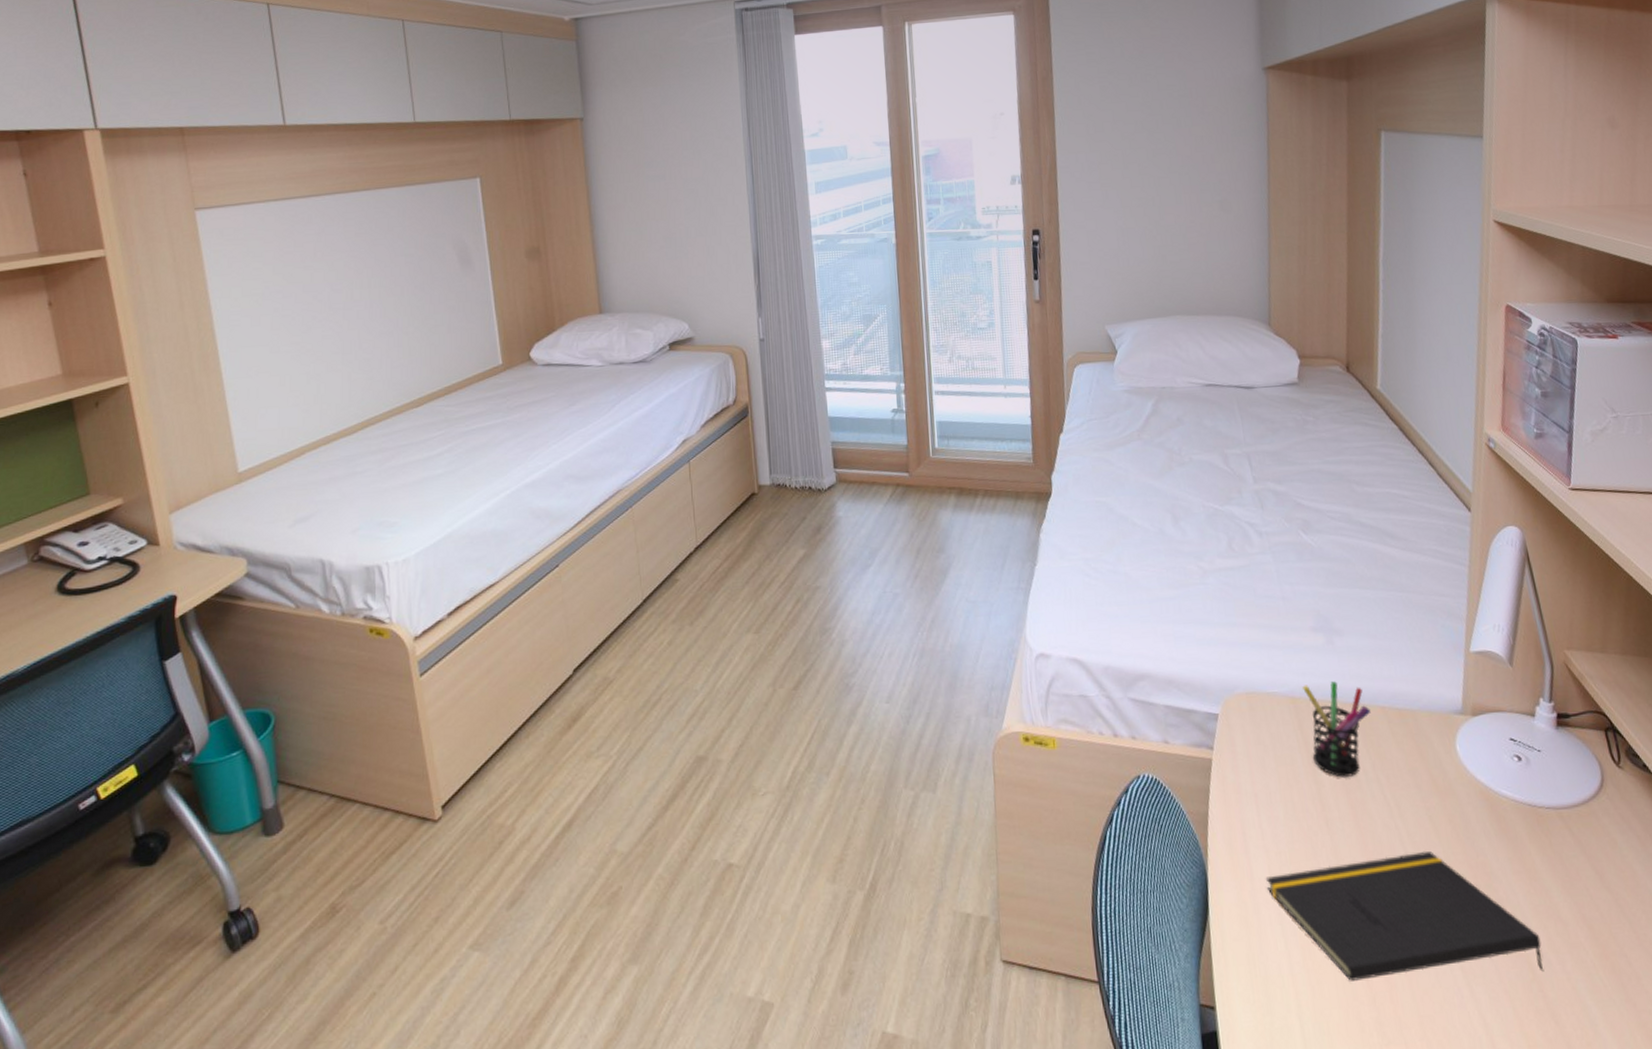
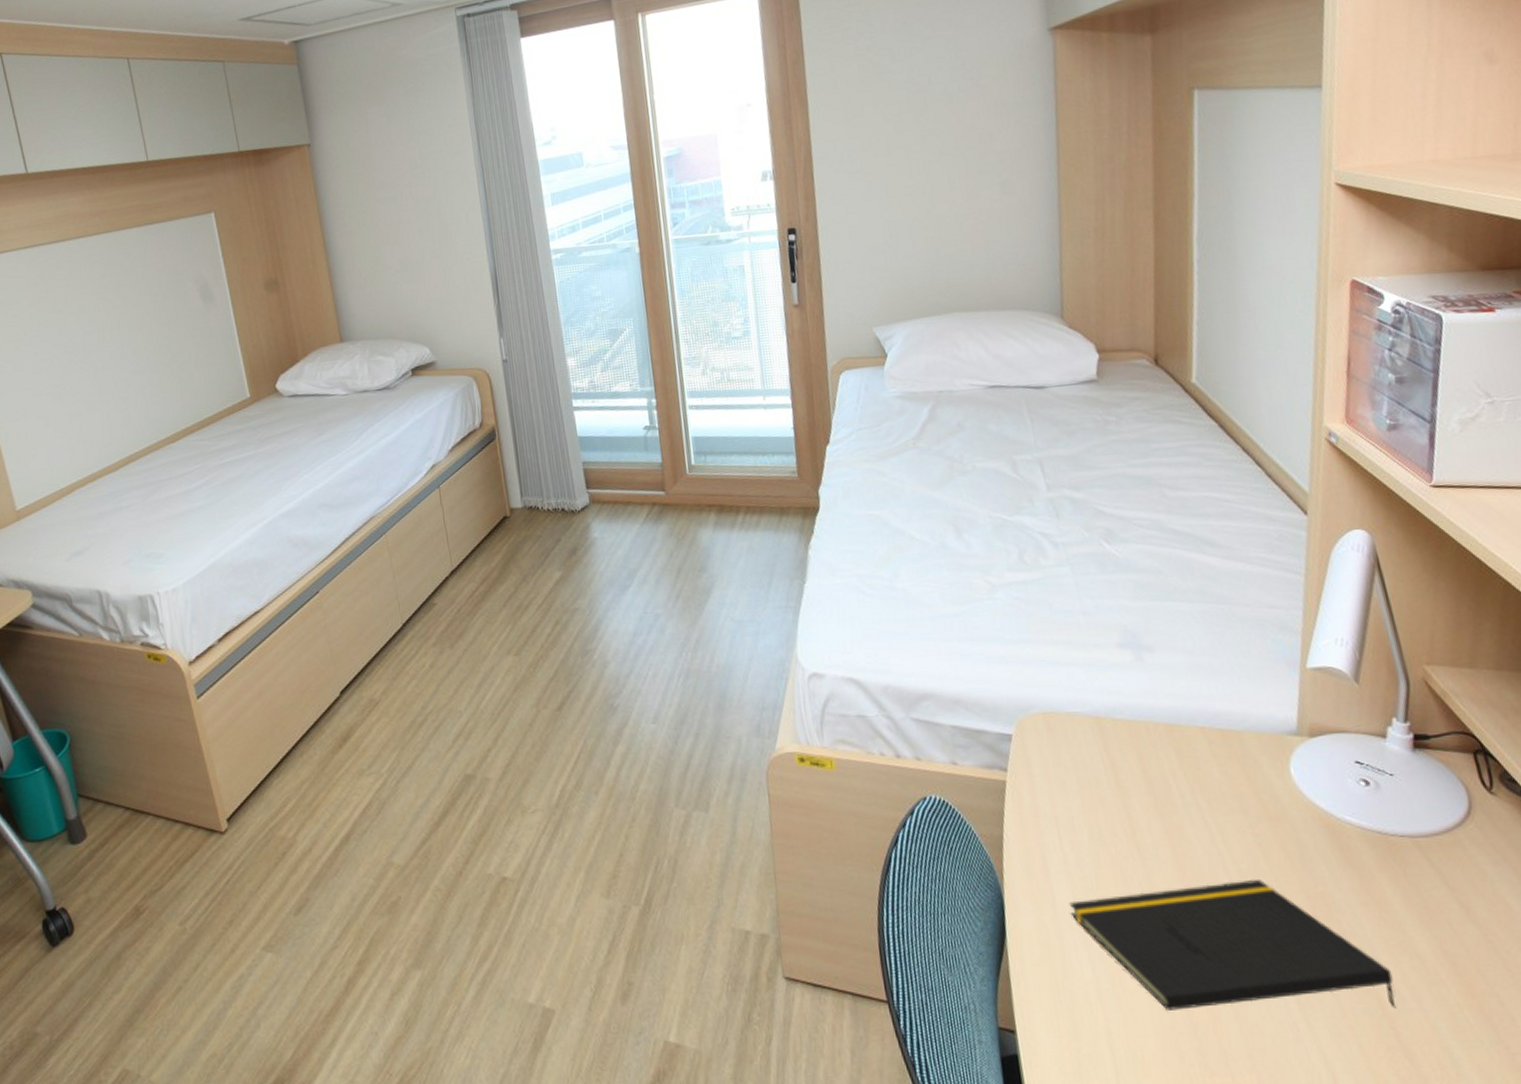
pen holder: present [1302,681,1371,777] -> none [1108,700,1188,801]

